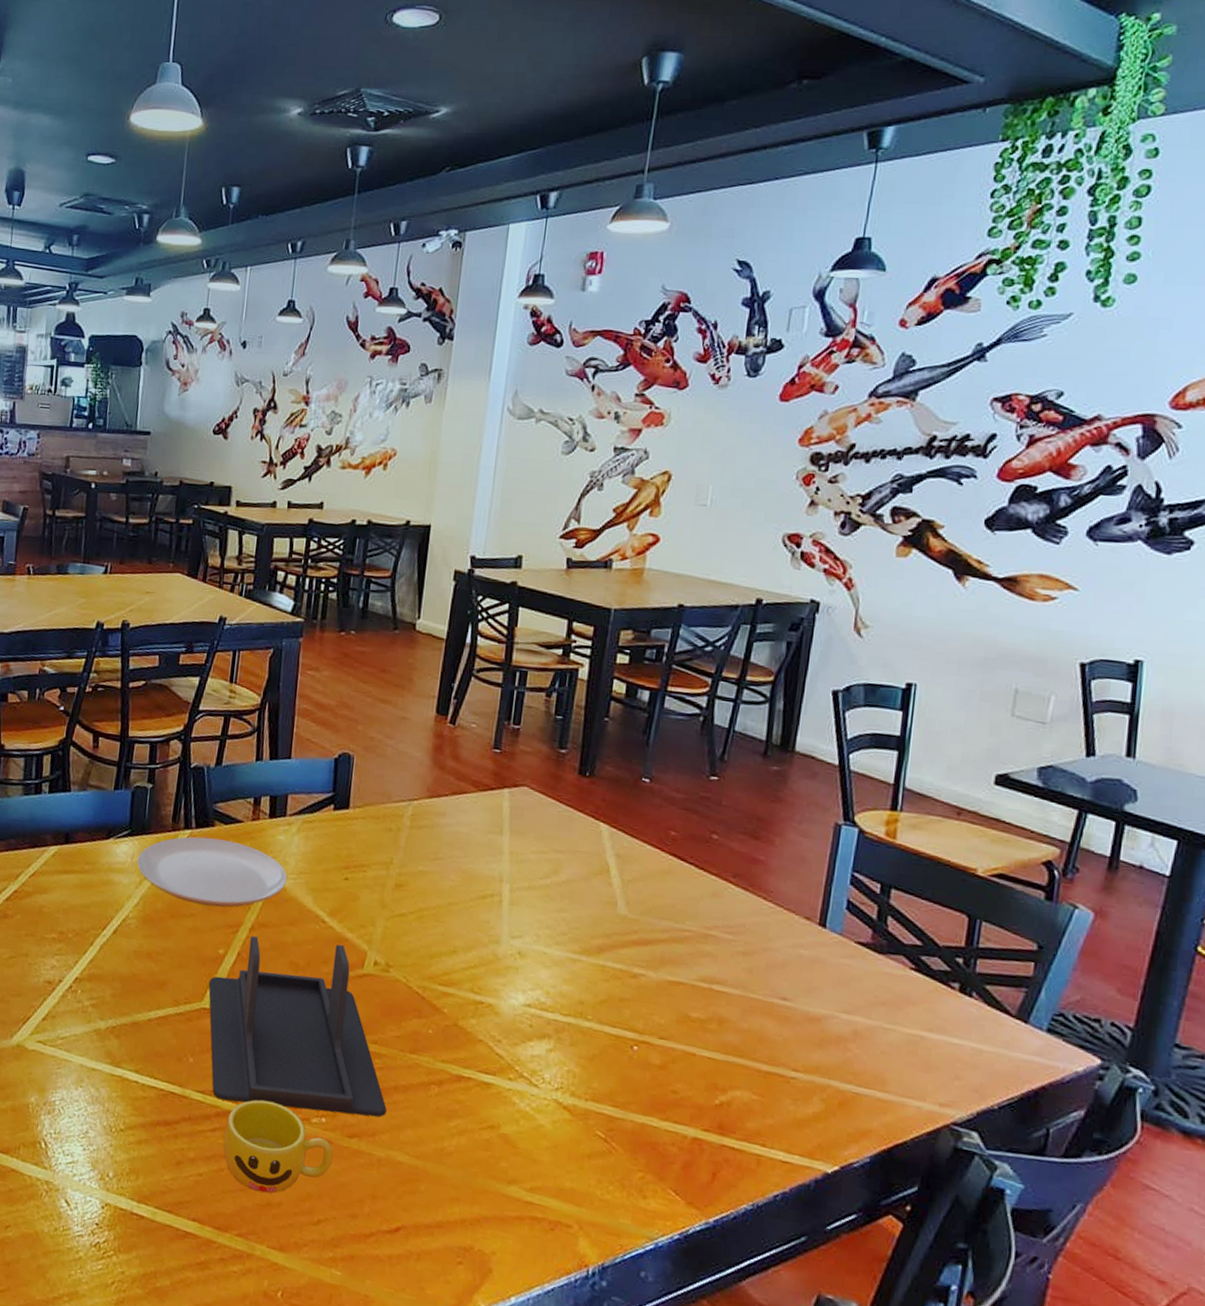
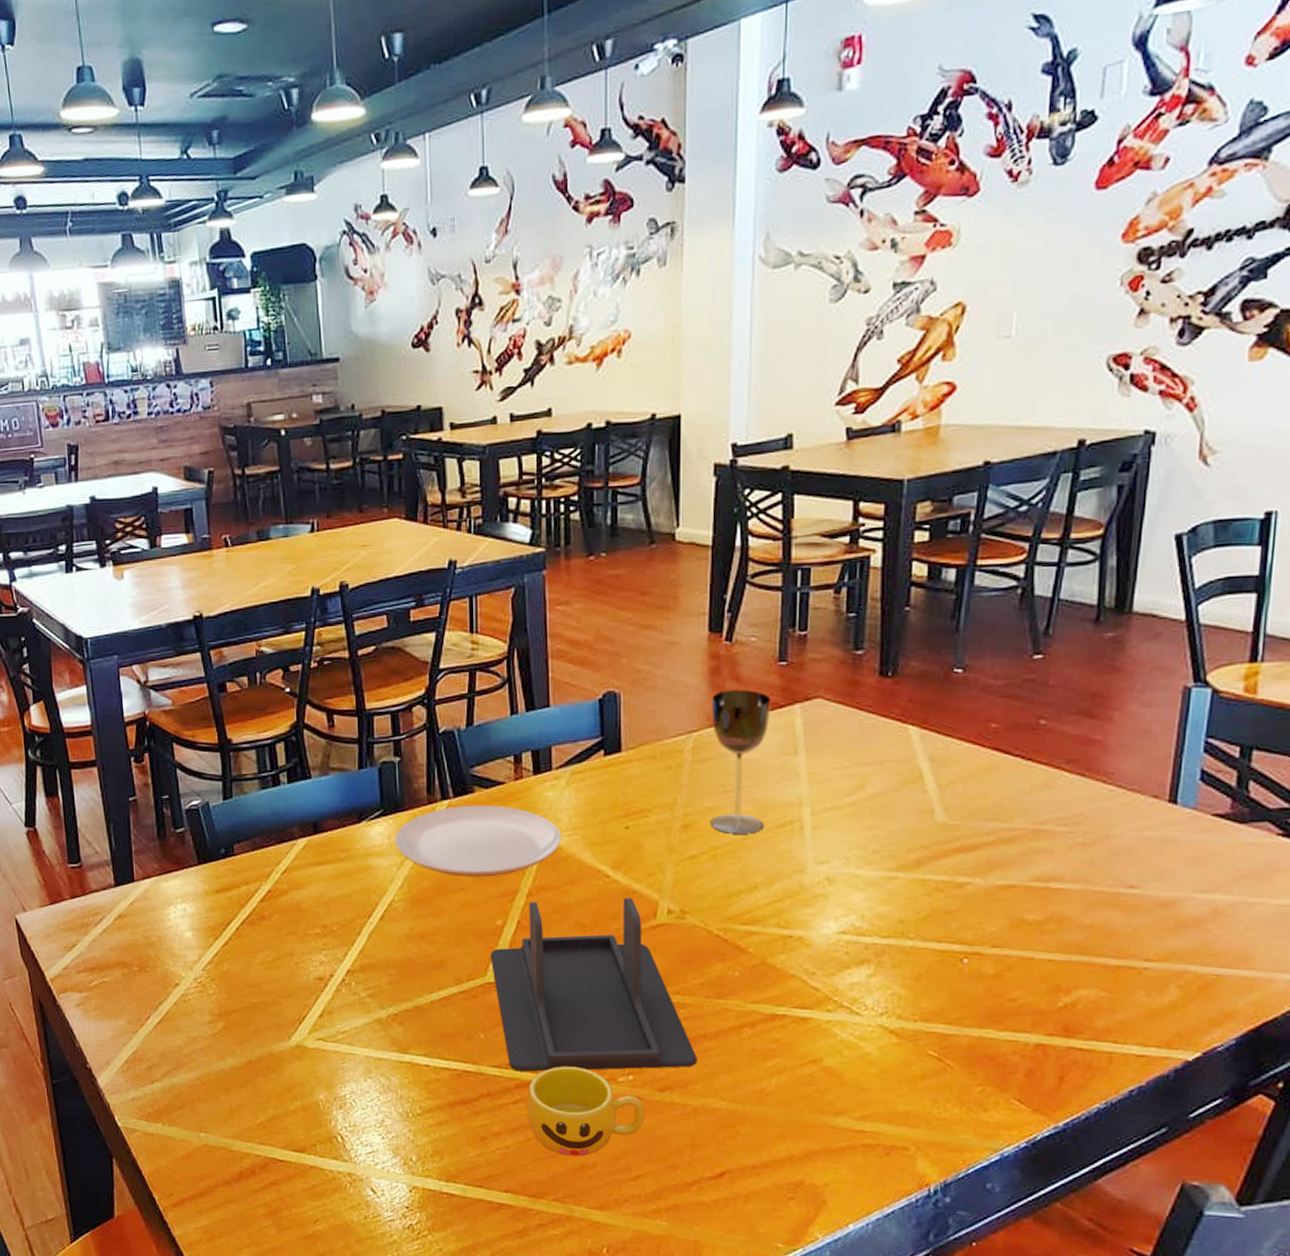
wineglass: none [420,767,484,901] -> present [710,690,771,834]

